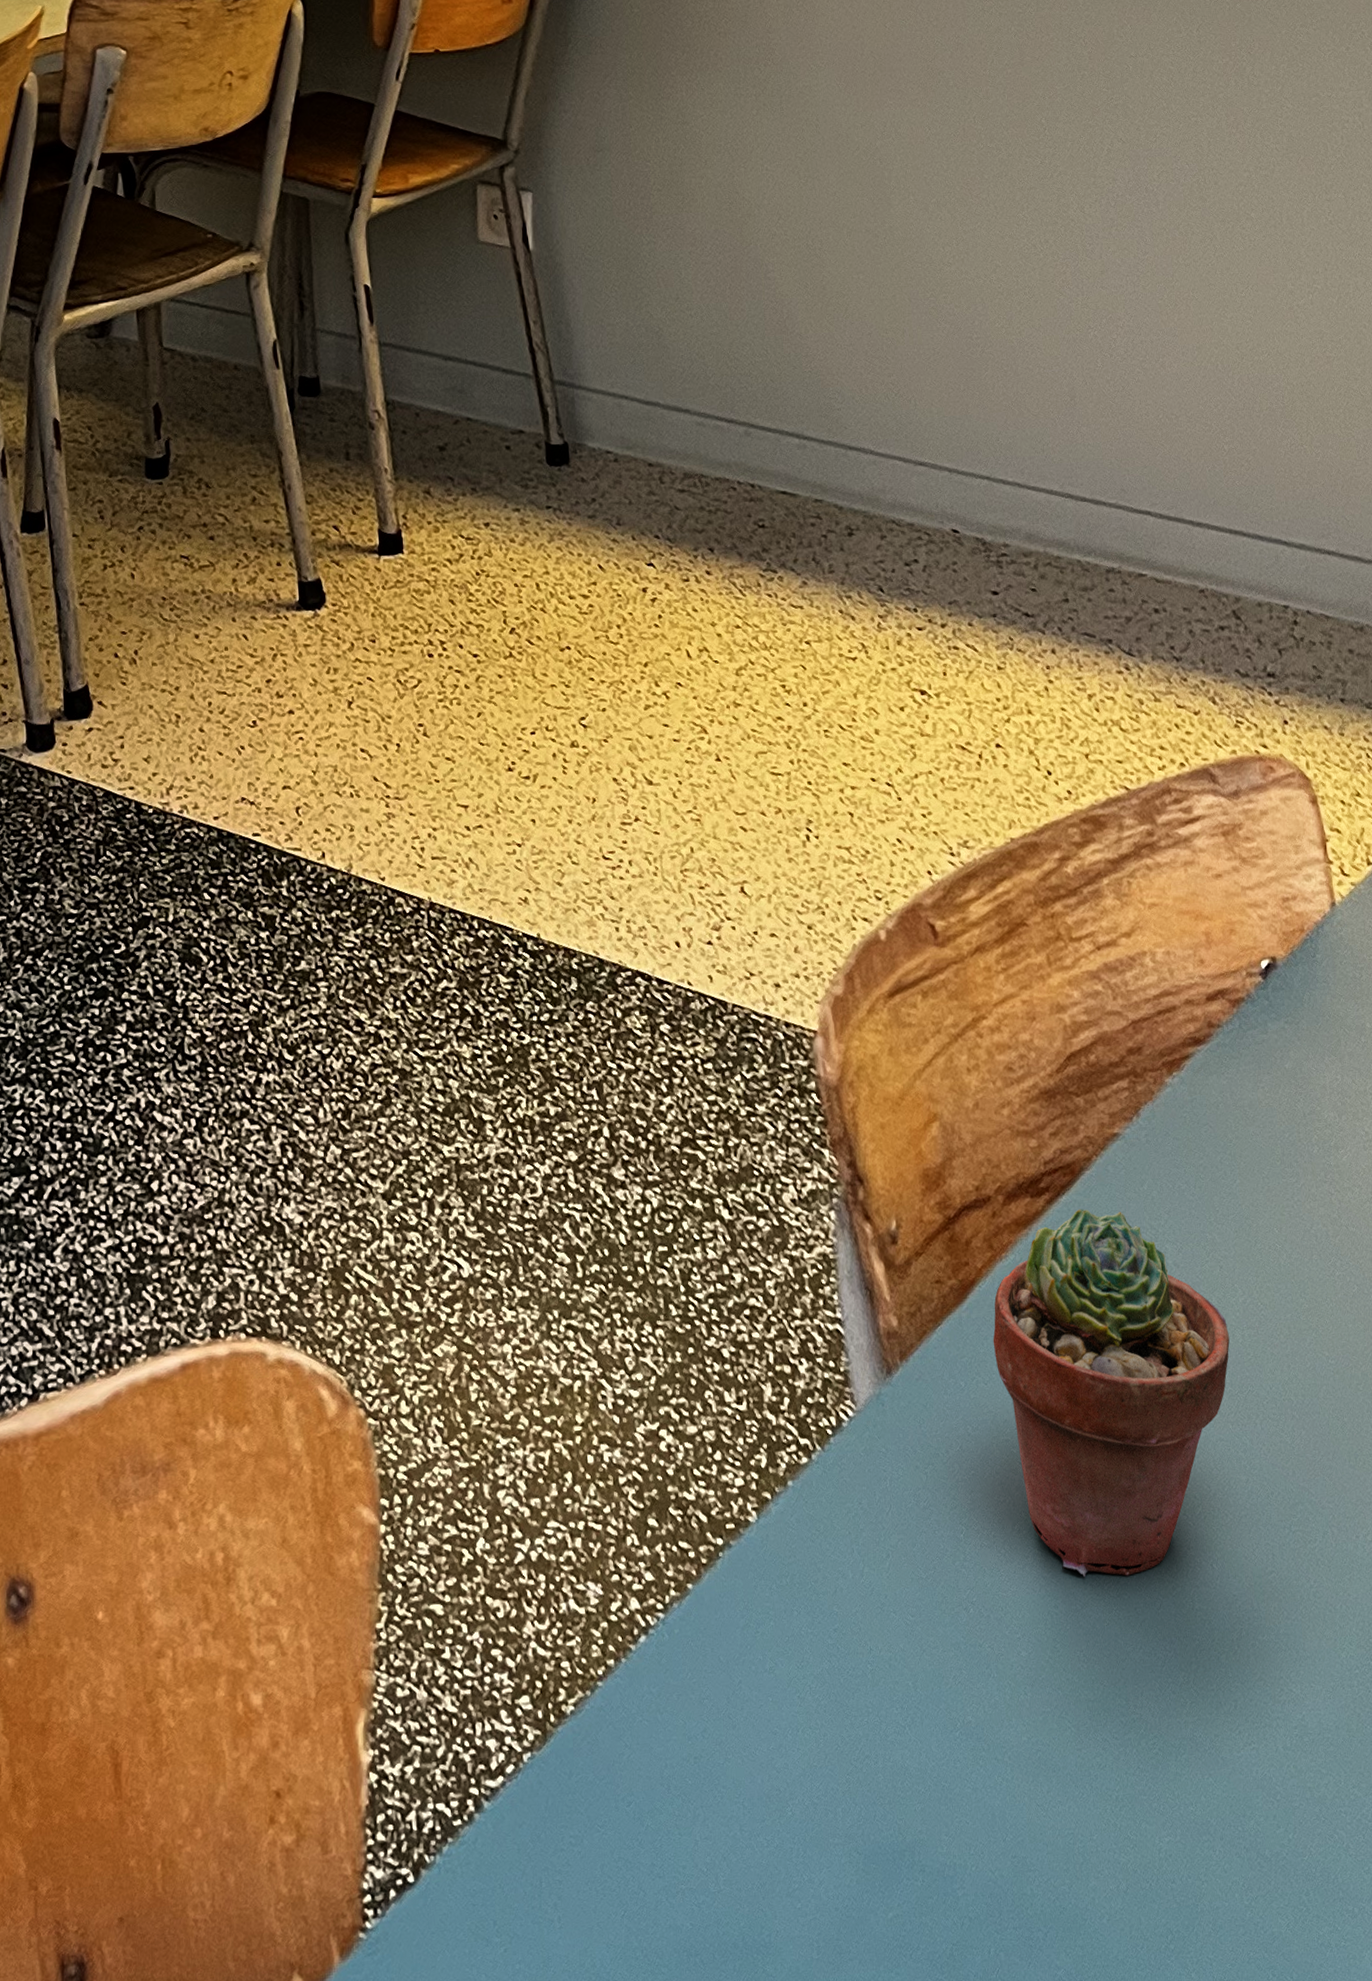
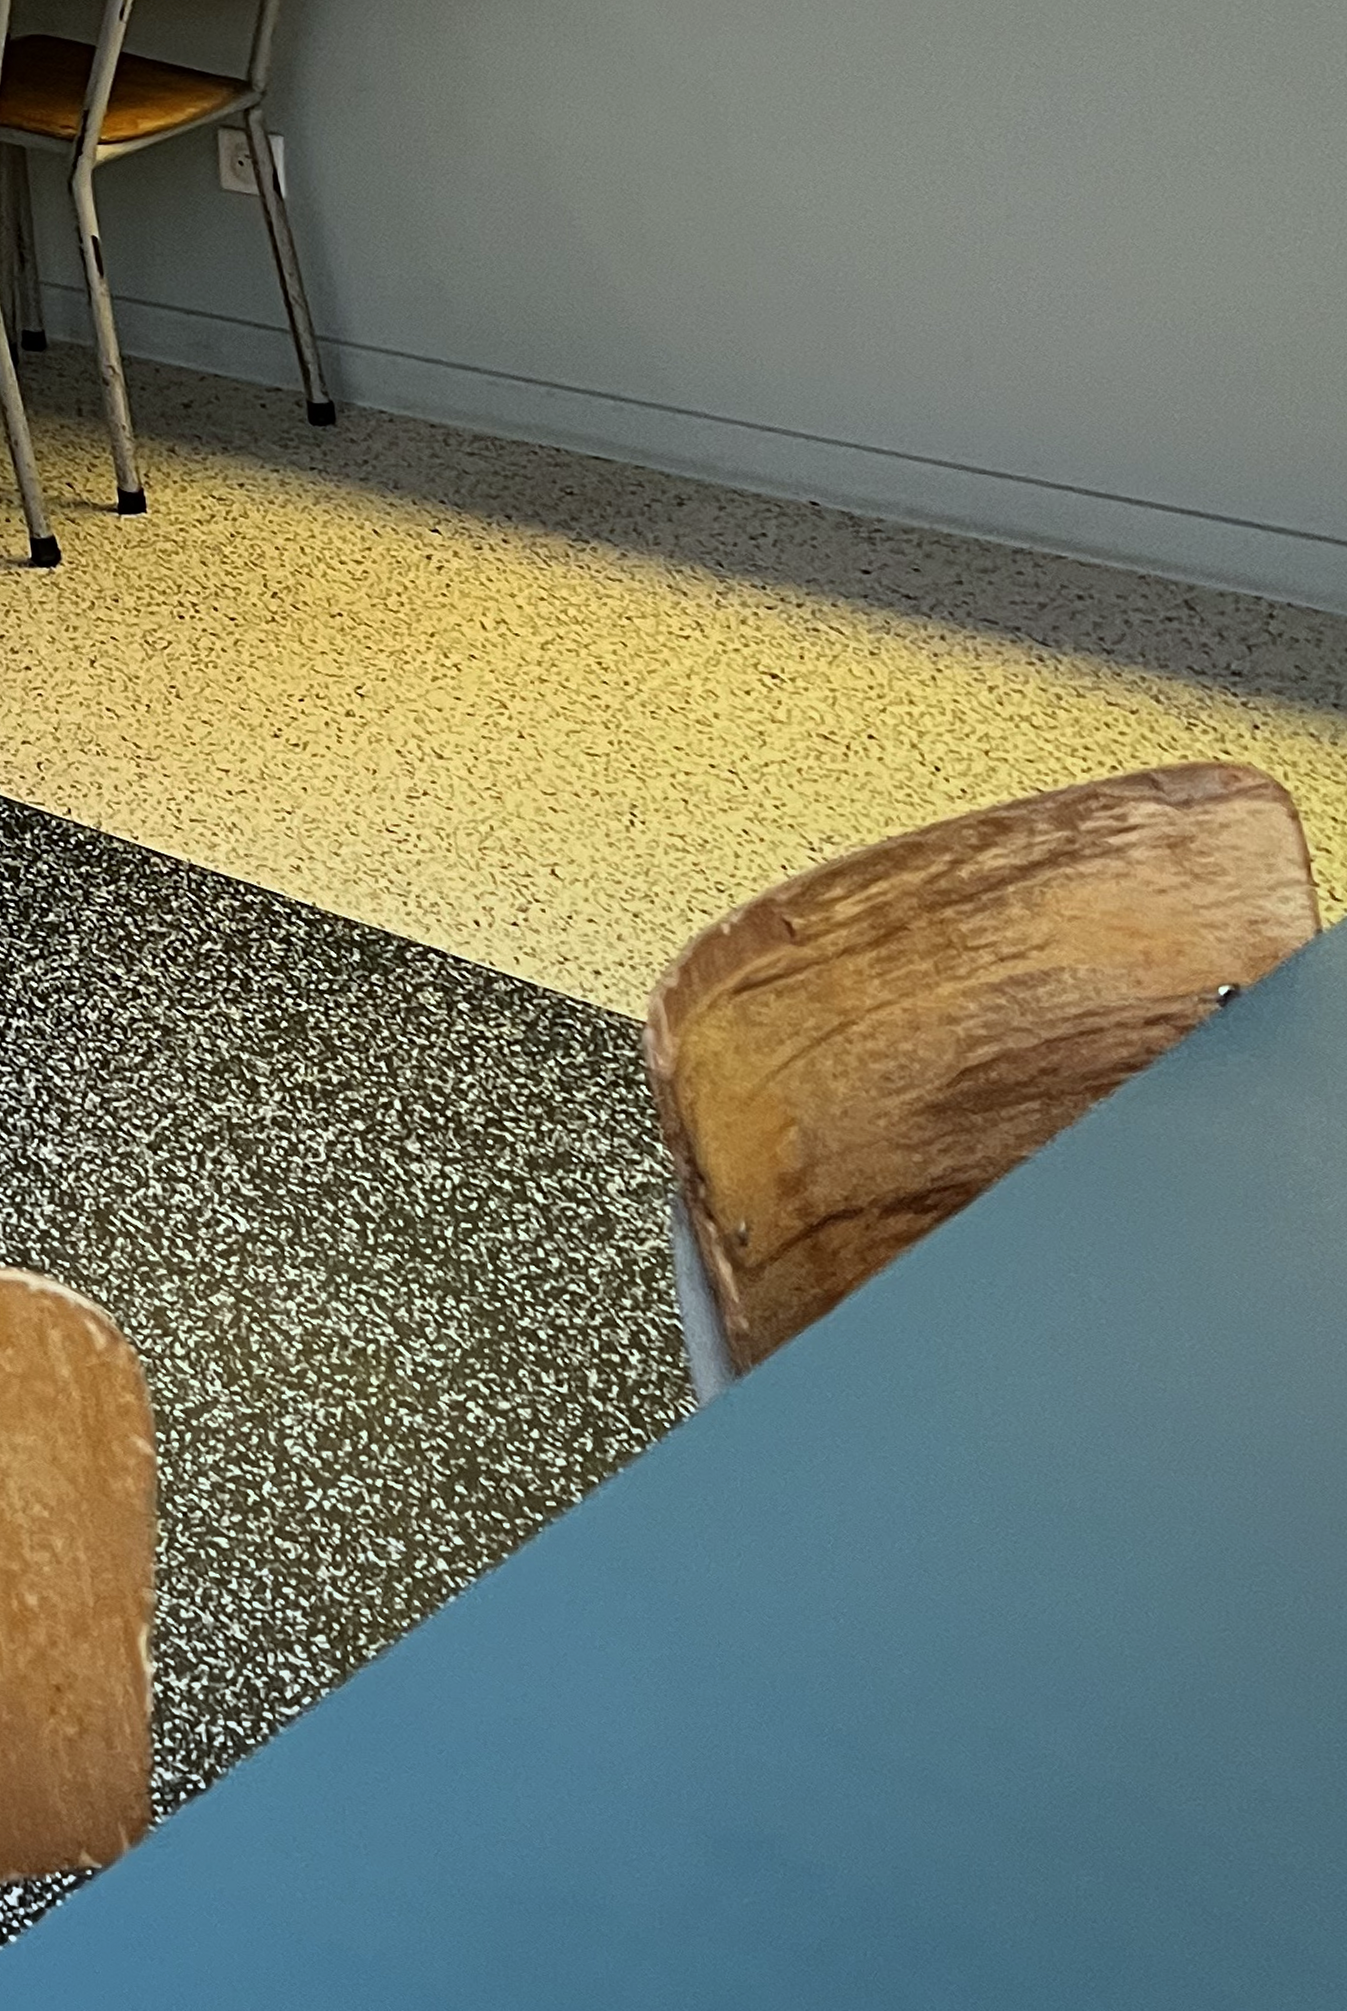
potted succulent: present [993,1209,1230,1578] -> none [866,1231,1172,1611]

